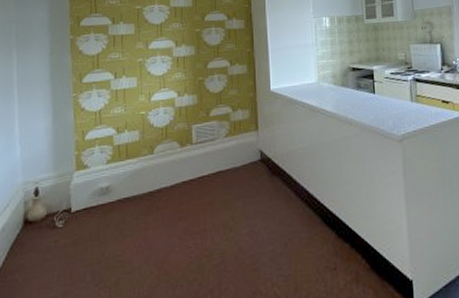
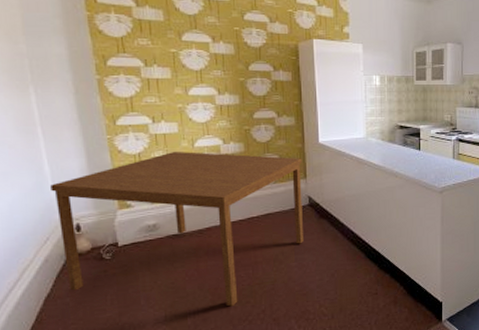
dining table: none [17,106,255,285] -> present [50,152,303,307]

